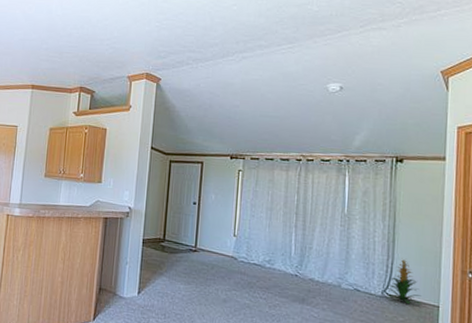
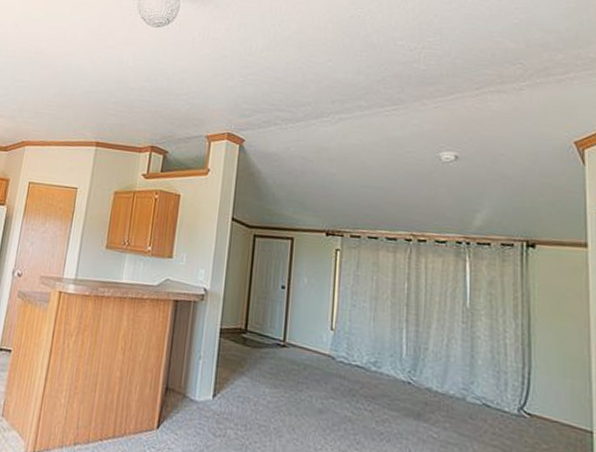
indoor plant: present [384,258,423,306] -> none [521,366,571,430]

